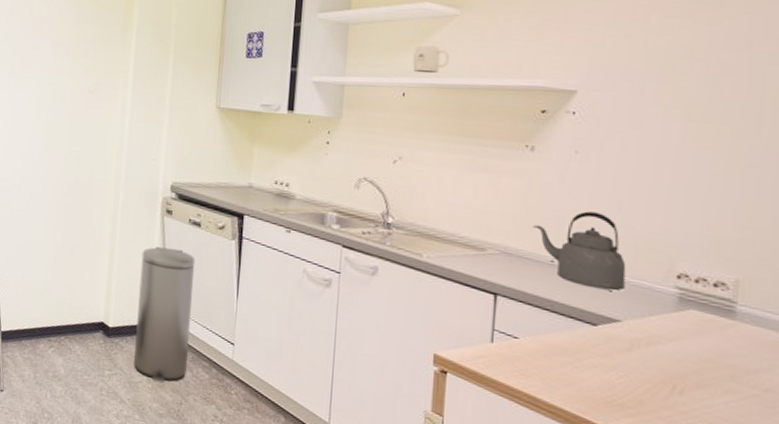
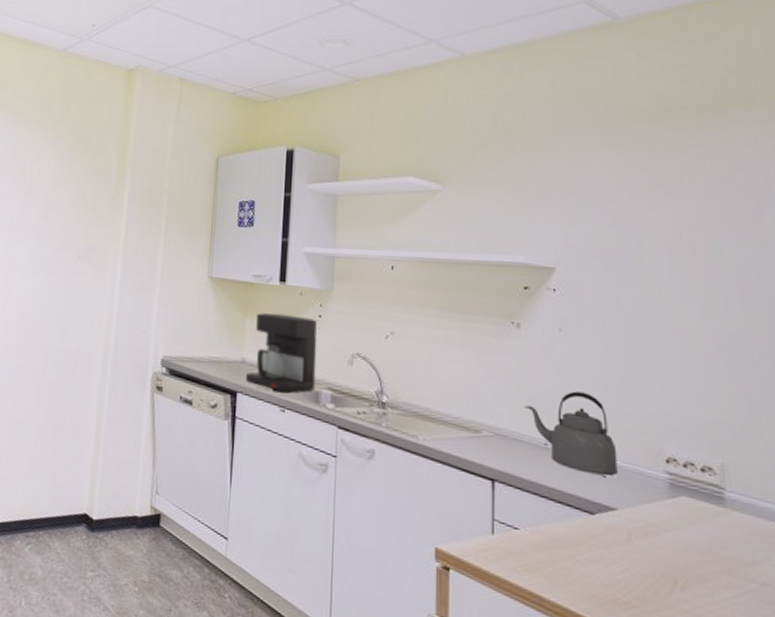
pedal bin: present [134,246,196,384] -> none [119,426,187,587]
coffee maker: none [252,140,324,215] -> present [245,312,317,393]
mug: present [412,45,450,74] -> none [400,219,434,247]

